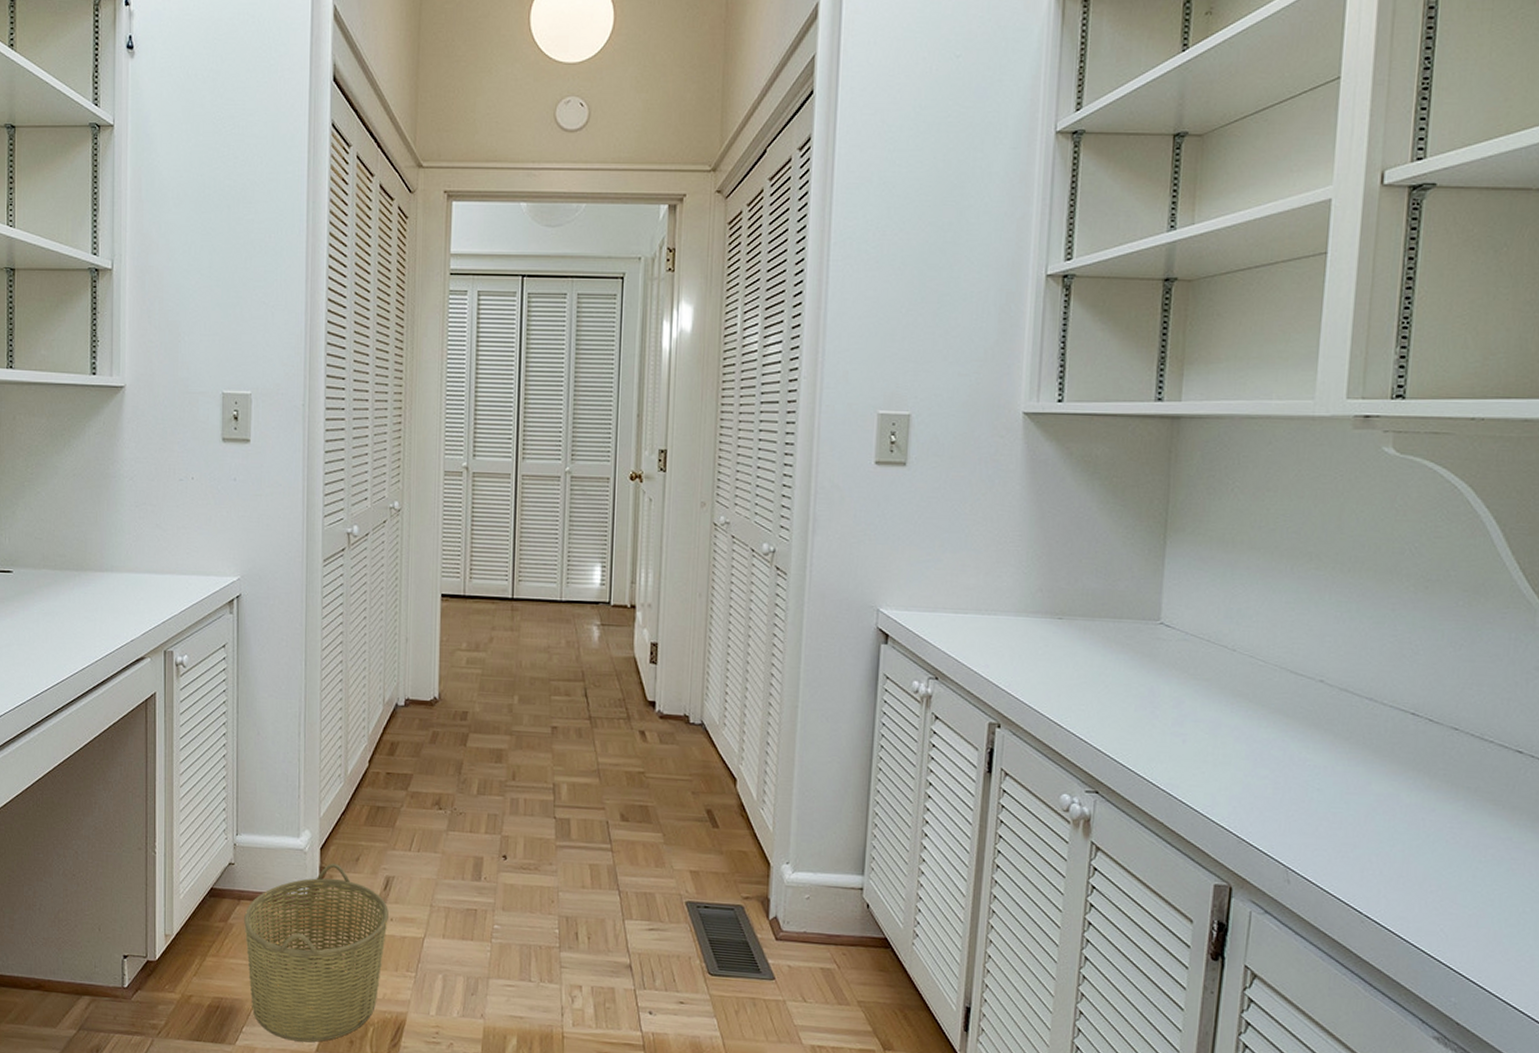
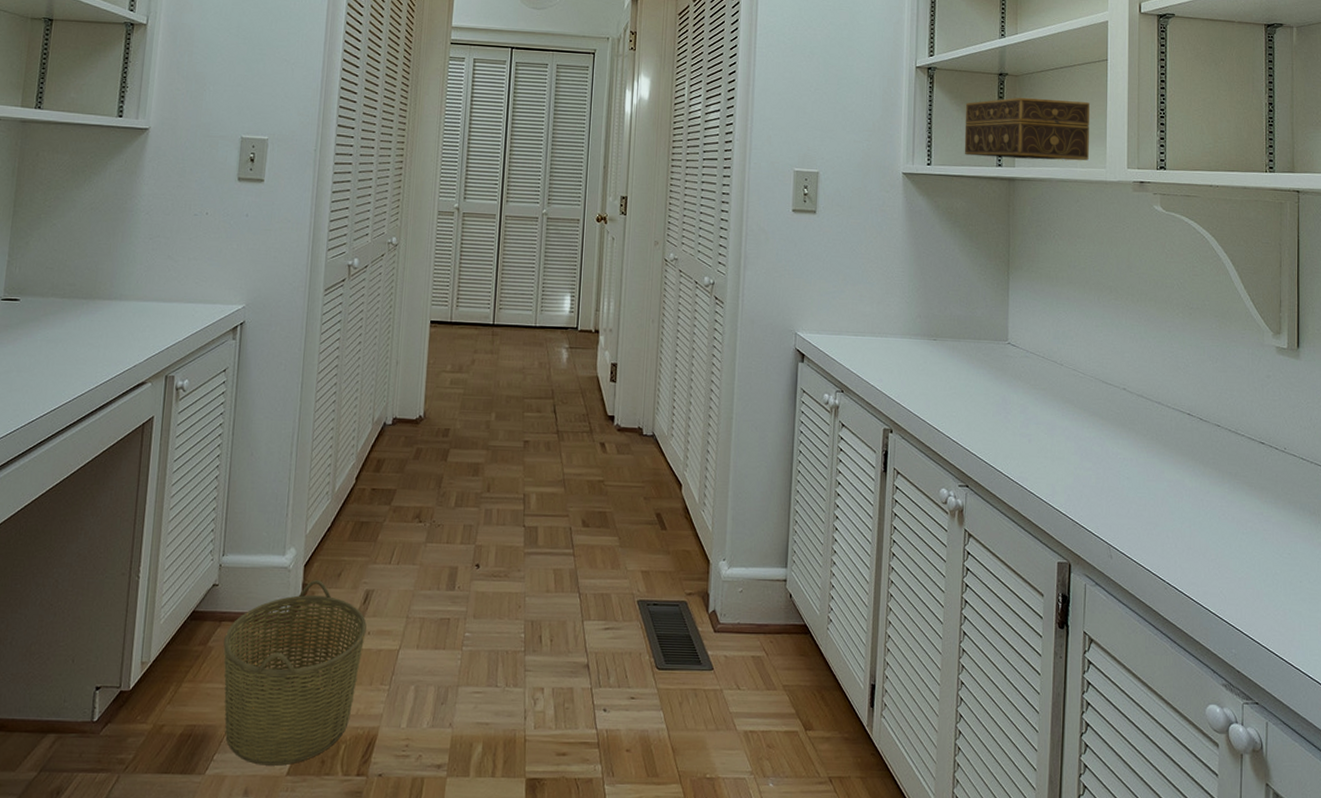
decorative box: none [1110,308,1297,391] -> present [964,97,1091,161]

